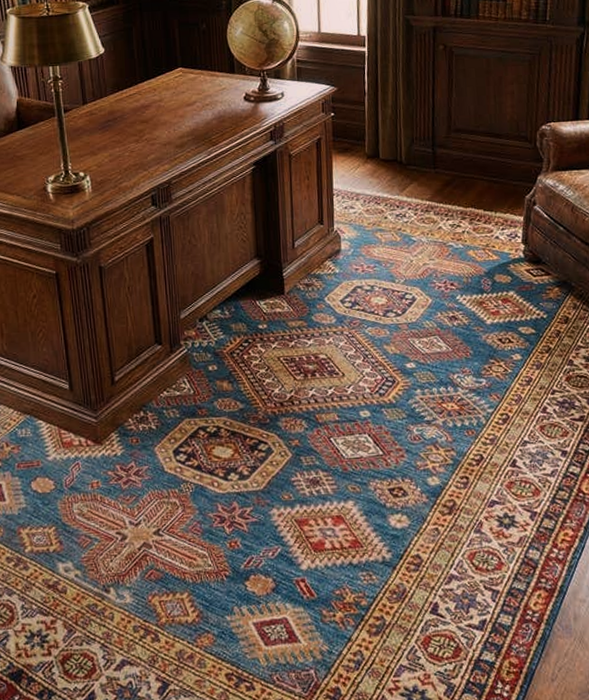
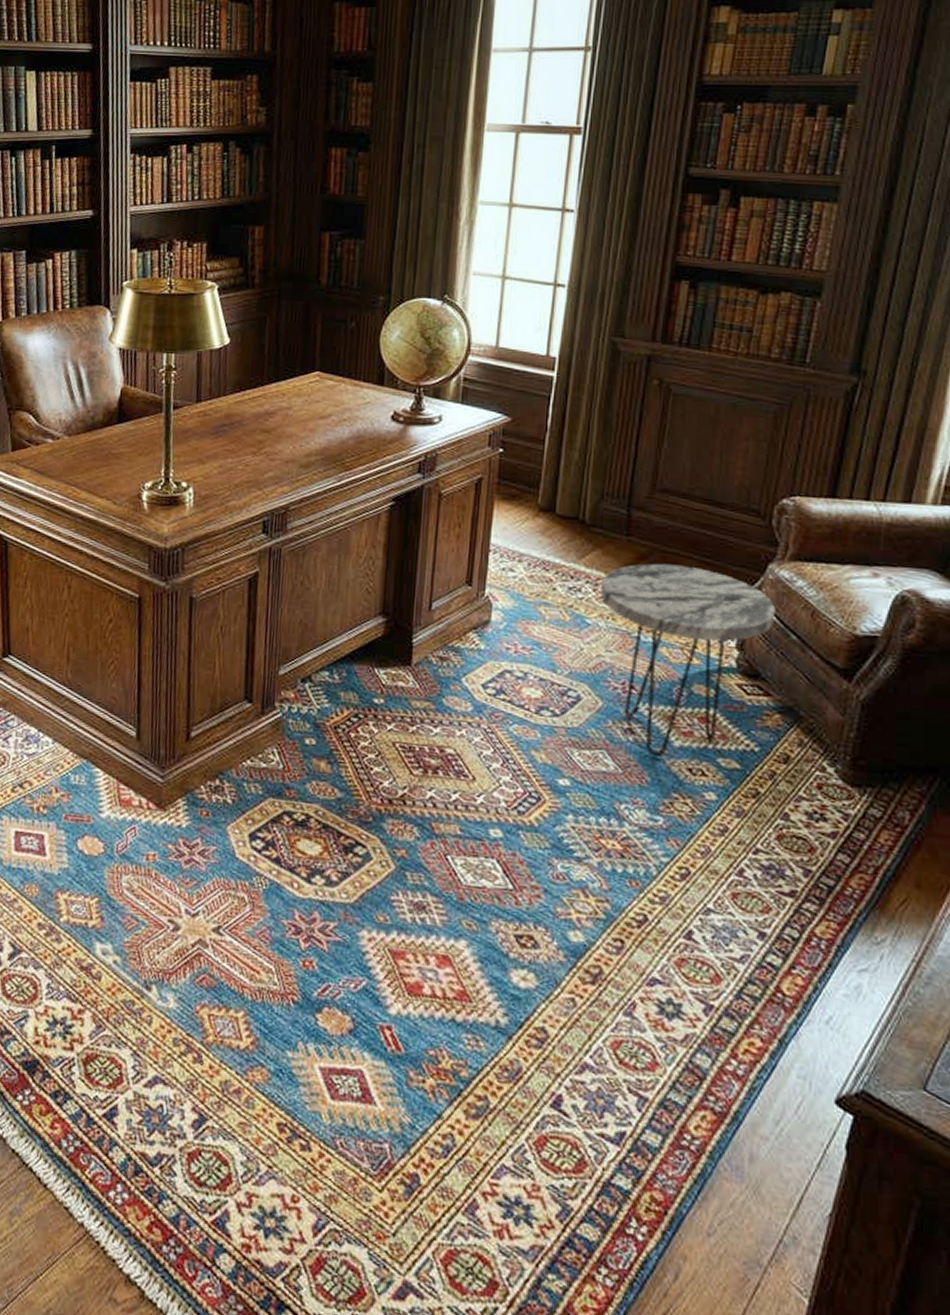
side table: none [420,186,547,334] -> present [601,563,776,757]

